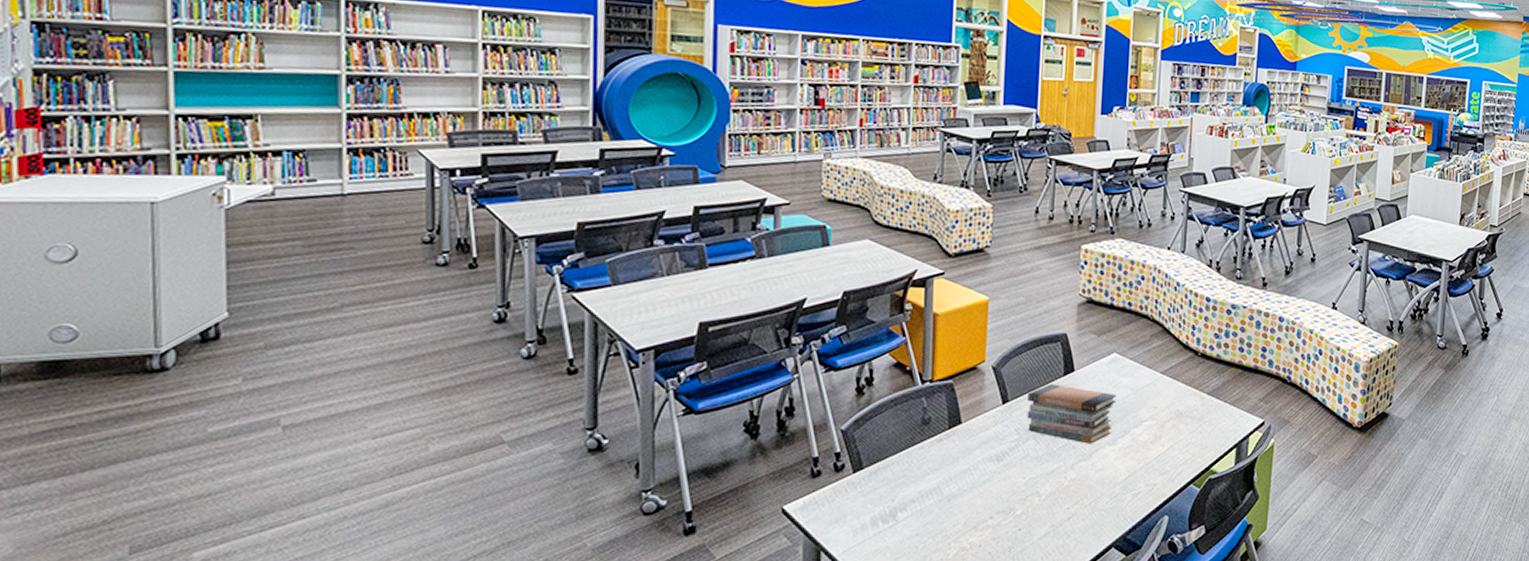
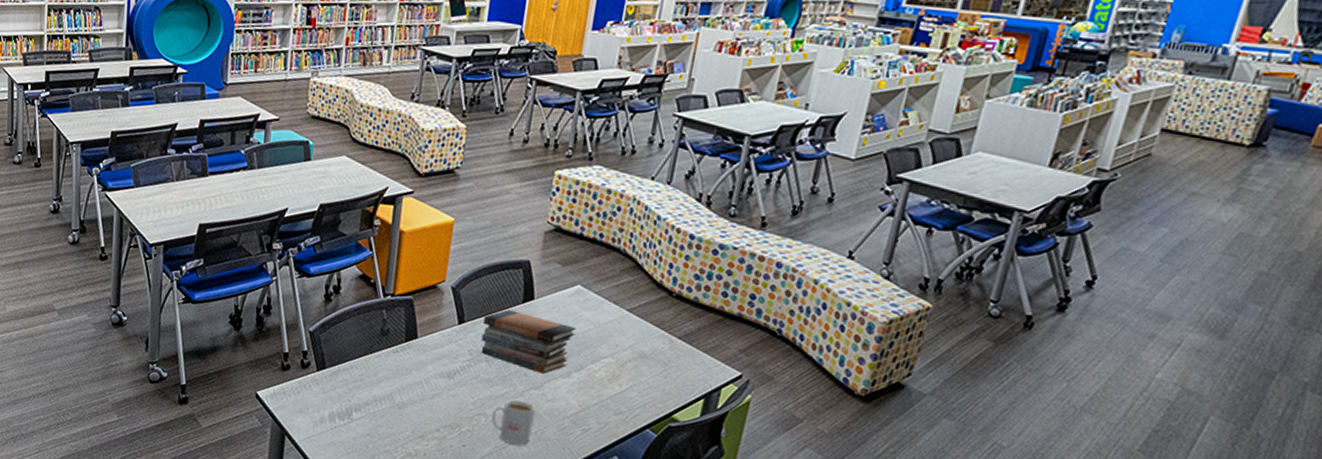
mug: none [1044,474,1086,520] -> present [491,399,535,445]

